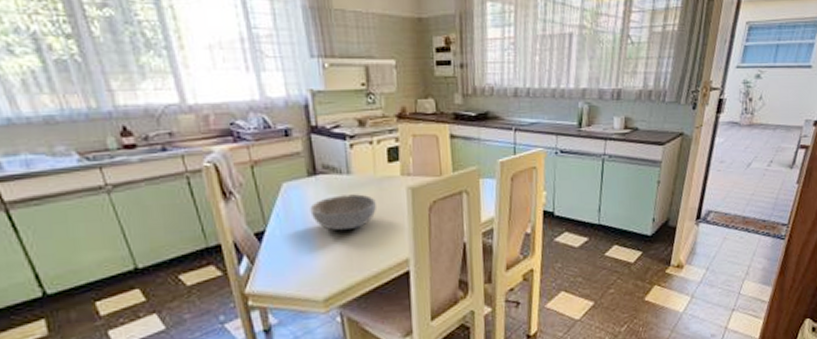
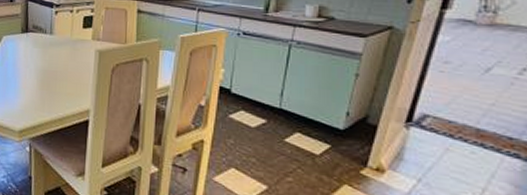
bowl: present [310,194,376,231] -> none [19,50,69,79]

